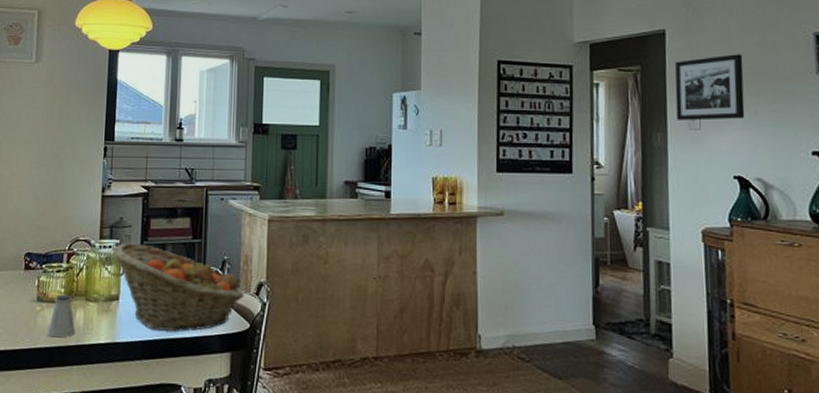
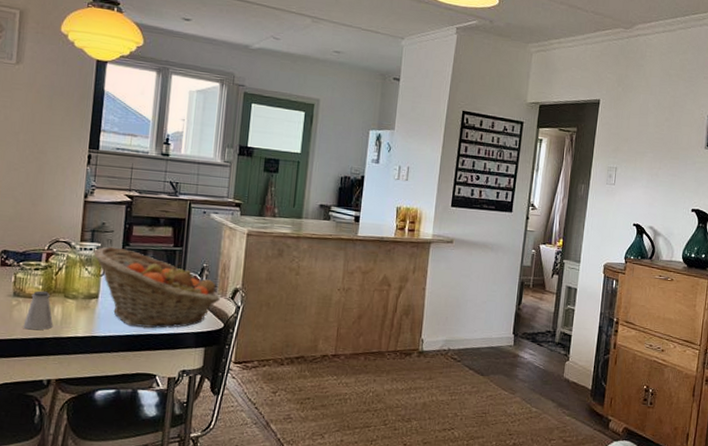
picture frame: present [675,54,745,121] -> none [598,126,655,179]

